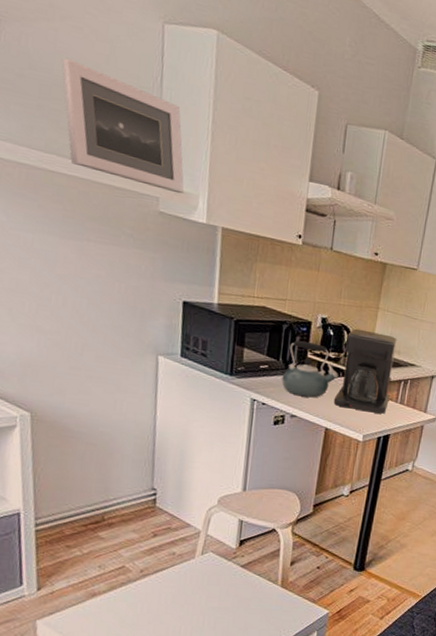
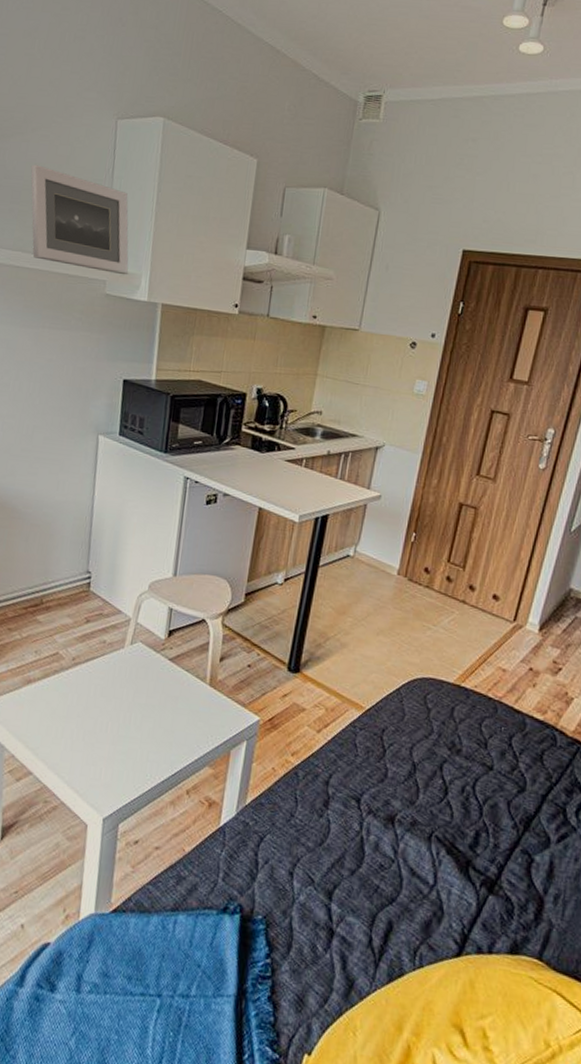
kettle: present [281,340,339,398] -> none [215,413,274,475]
coffee maker: present [333,328,397,414] -> none [268,398,337,491]

